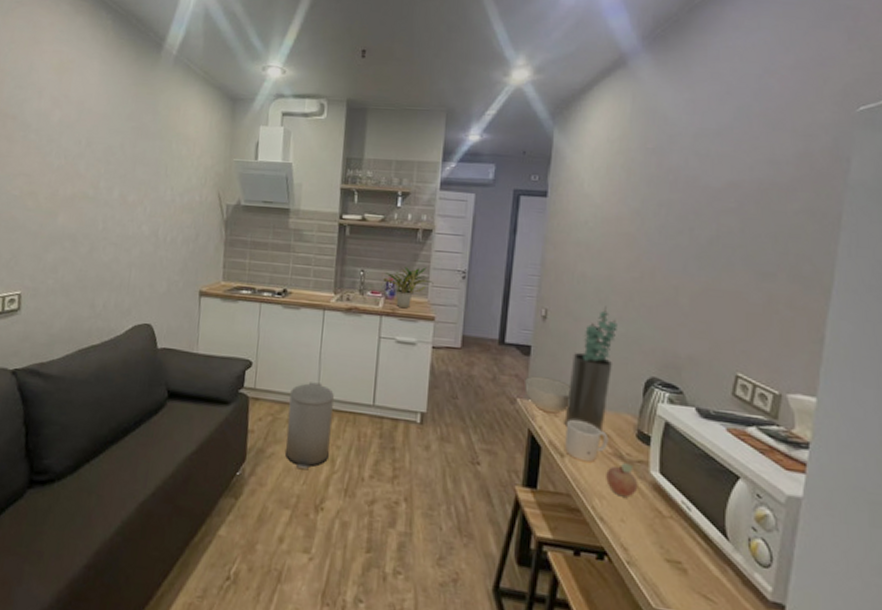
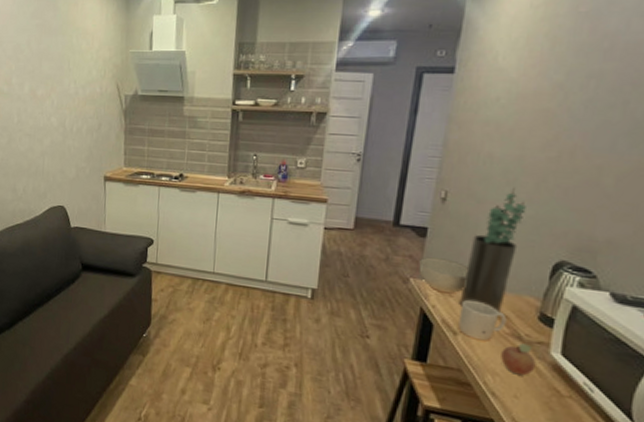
pedal bin: present [285,382,334,469] -> none [185,258,229,334]
potted plant: present [383,267,434,309] -> none [275,150,327,192]

